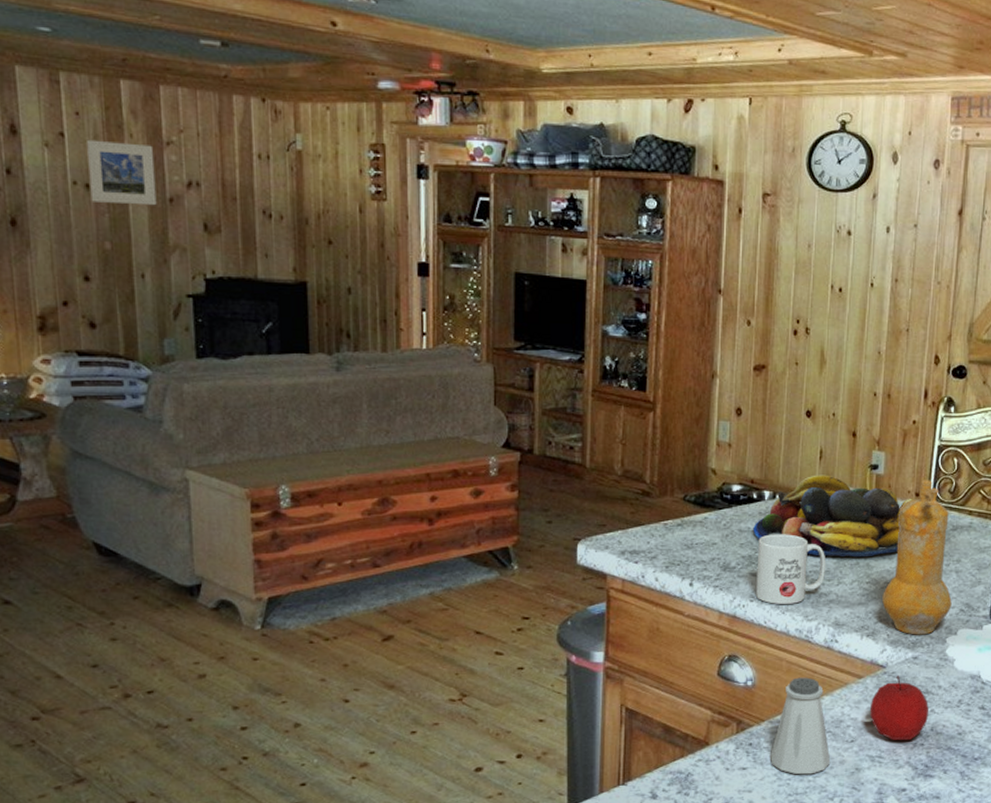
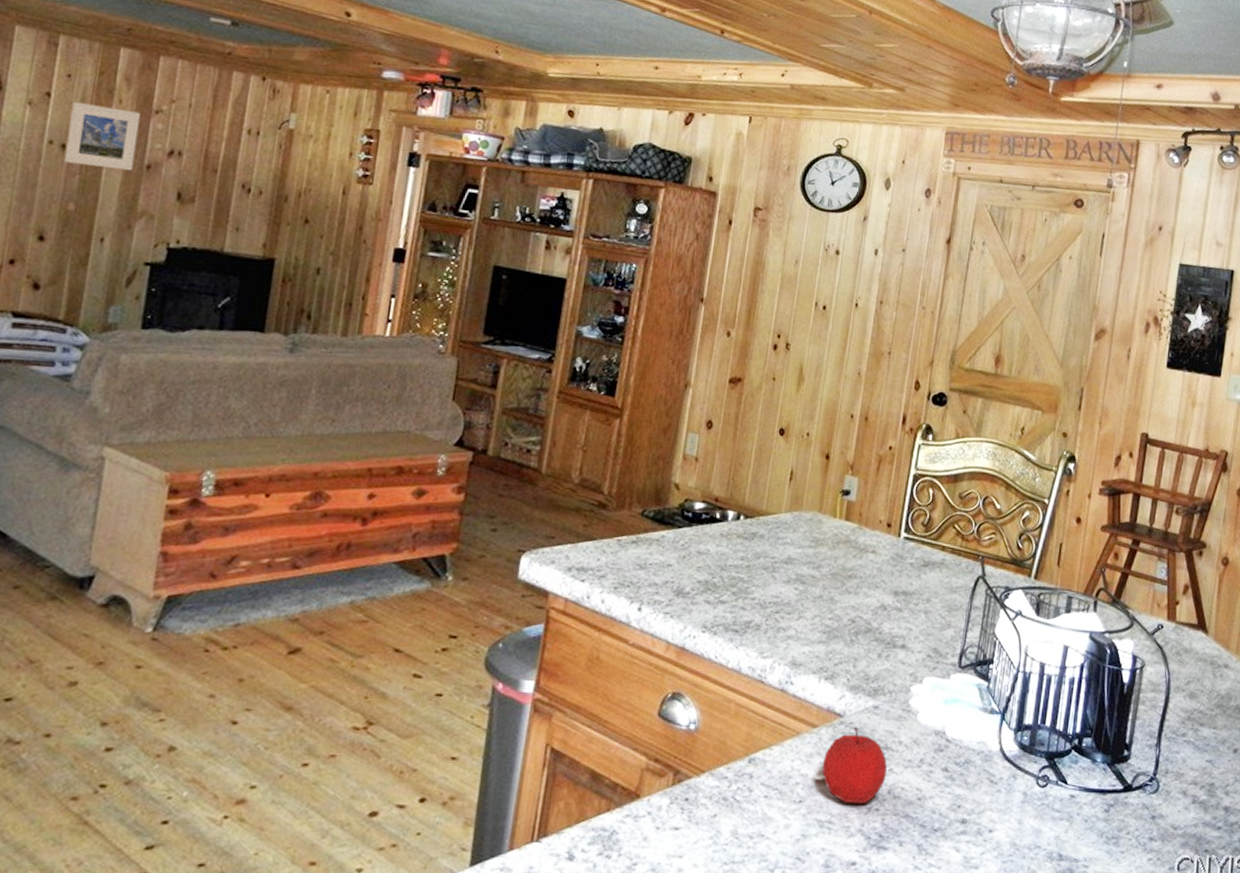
fruit bowl: present [753,475,913,558] -> none [712,497,884,590]
mug: present [756,534,826,604] -> none [709,558,788,638]
saltshaker: present [771,677,831,775] -> none [707,723,775,840]
pepper mill: present [882,480,952,635] -> none [844,510,921,682]

